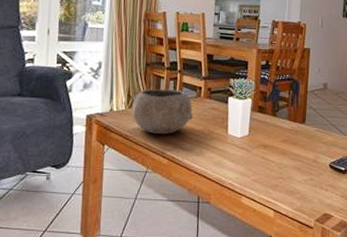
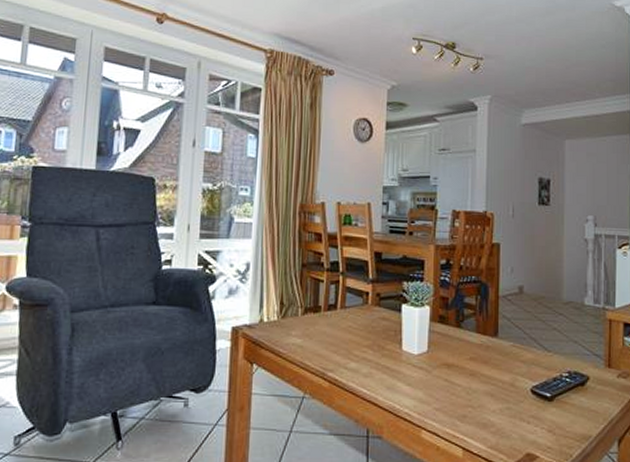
bowl: present [132,88,193,134] -> none [286,294,359,350]

